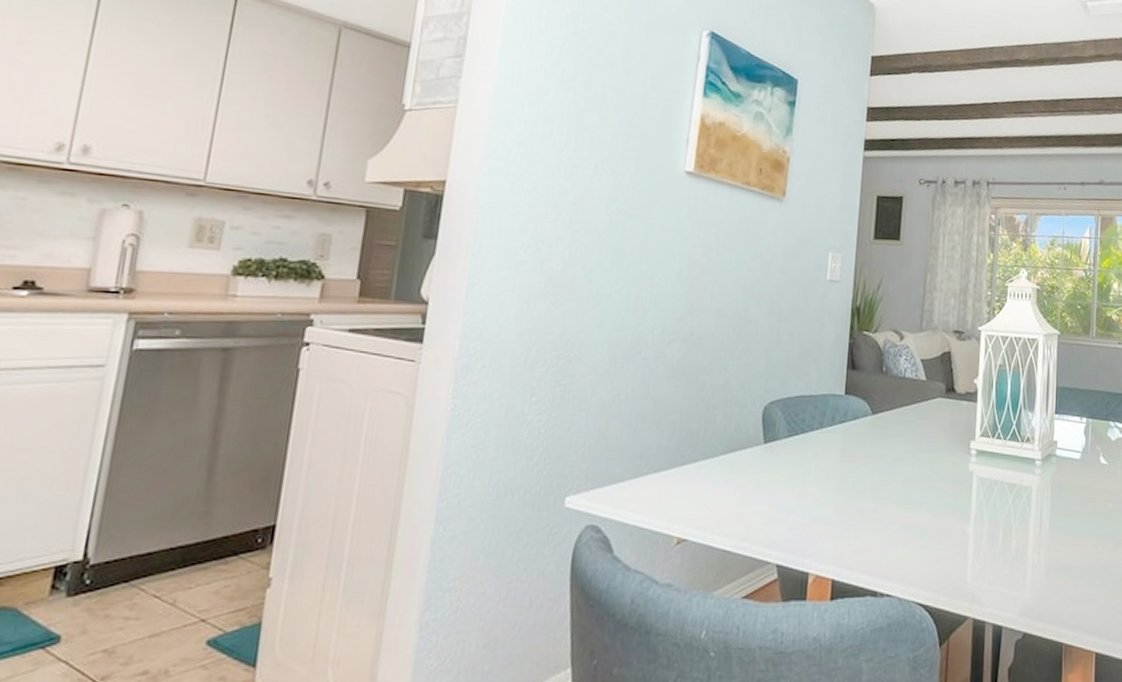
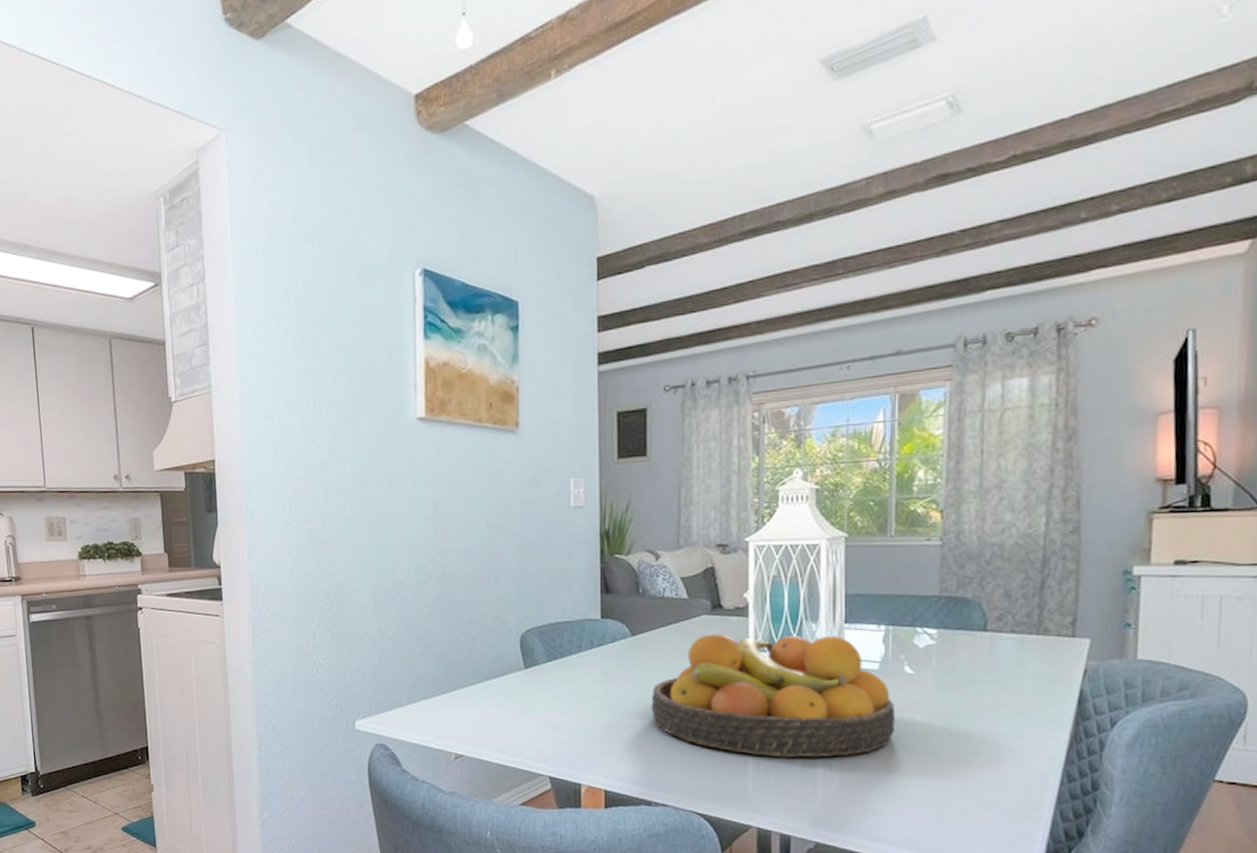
fruit bowl: none [884,417,1093,544] -> present [651,633,896,758]

